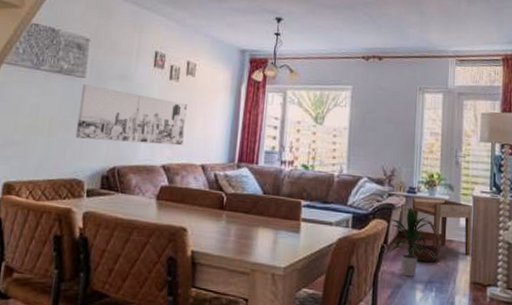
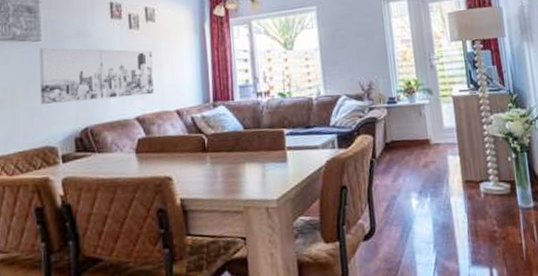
indoor plant: present [390,206,438,277] -> none [374,116,428,187]
basket: present [408,220,439,263] -> none [396,127,428,170]
side table: present [412,197,472,256] -> none [394,104,459,156]

